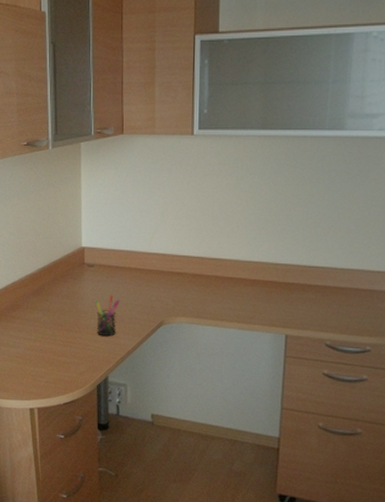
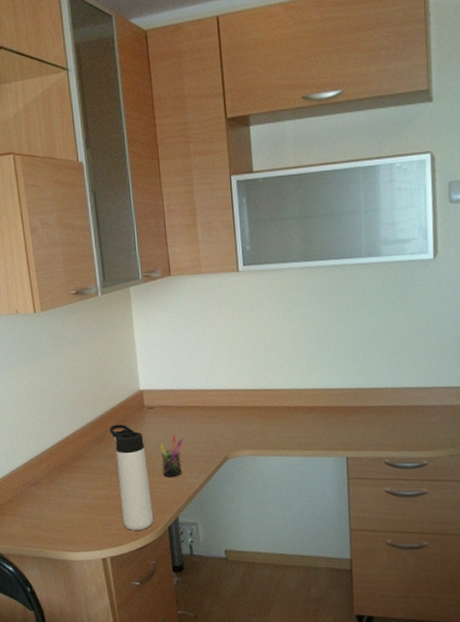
thermos bottle: none [48,279,84,385] -> present [110,424,154,531]

